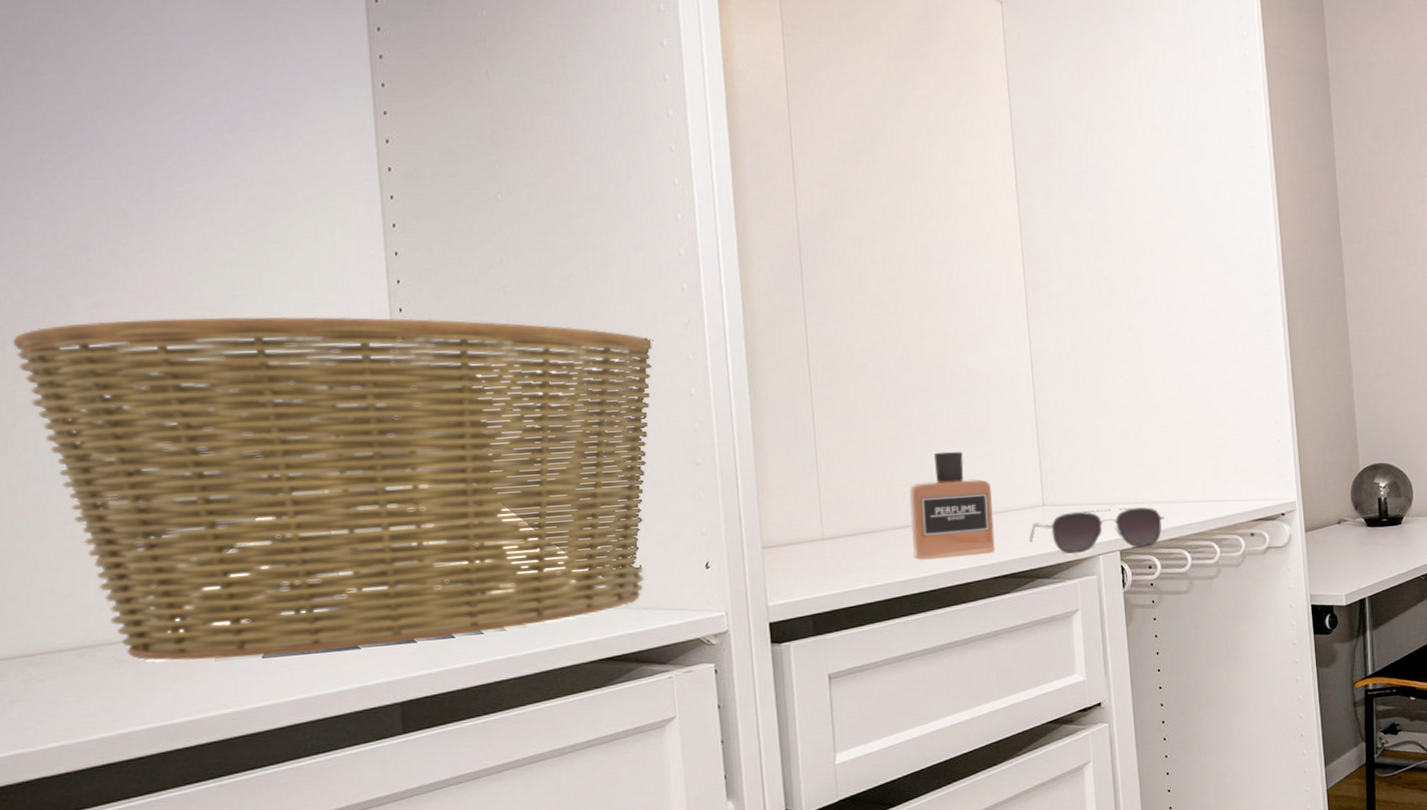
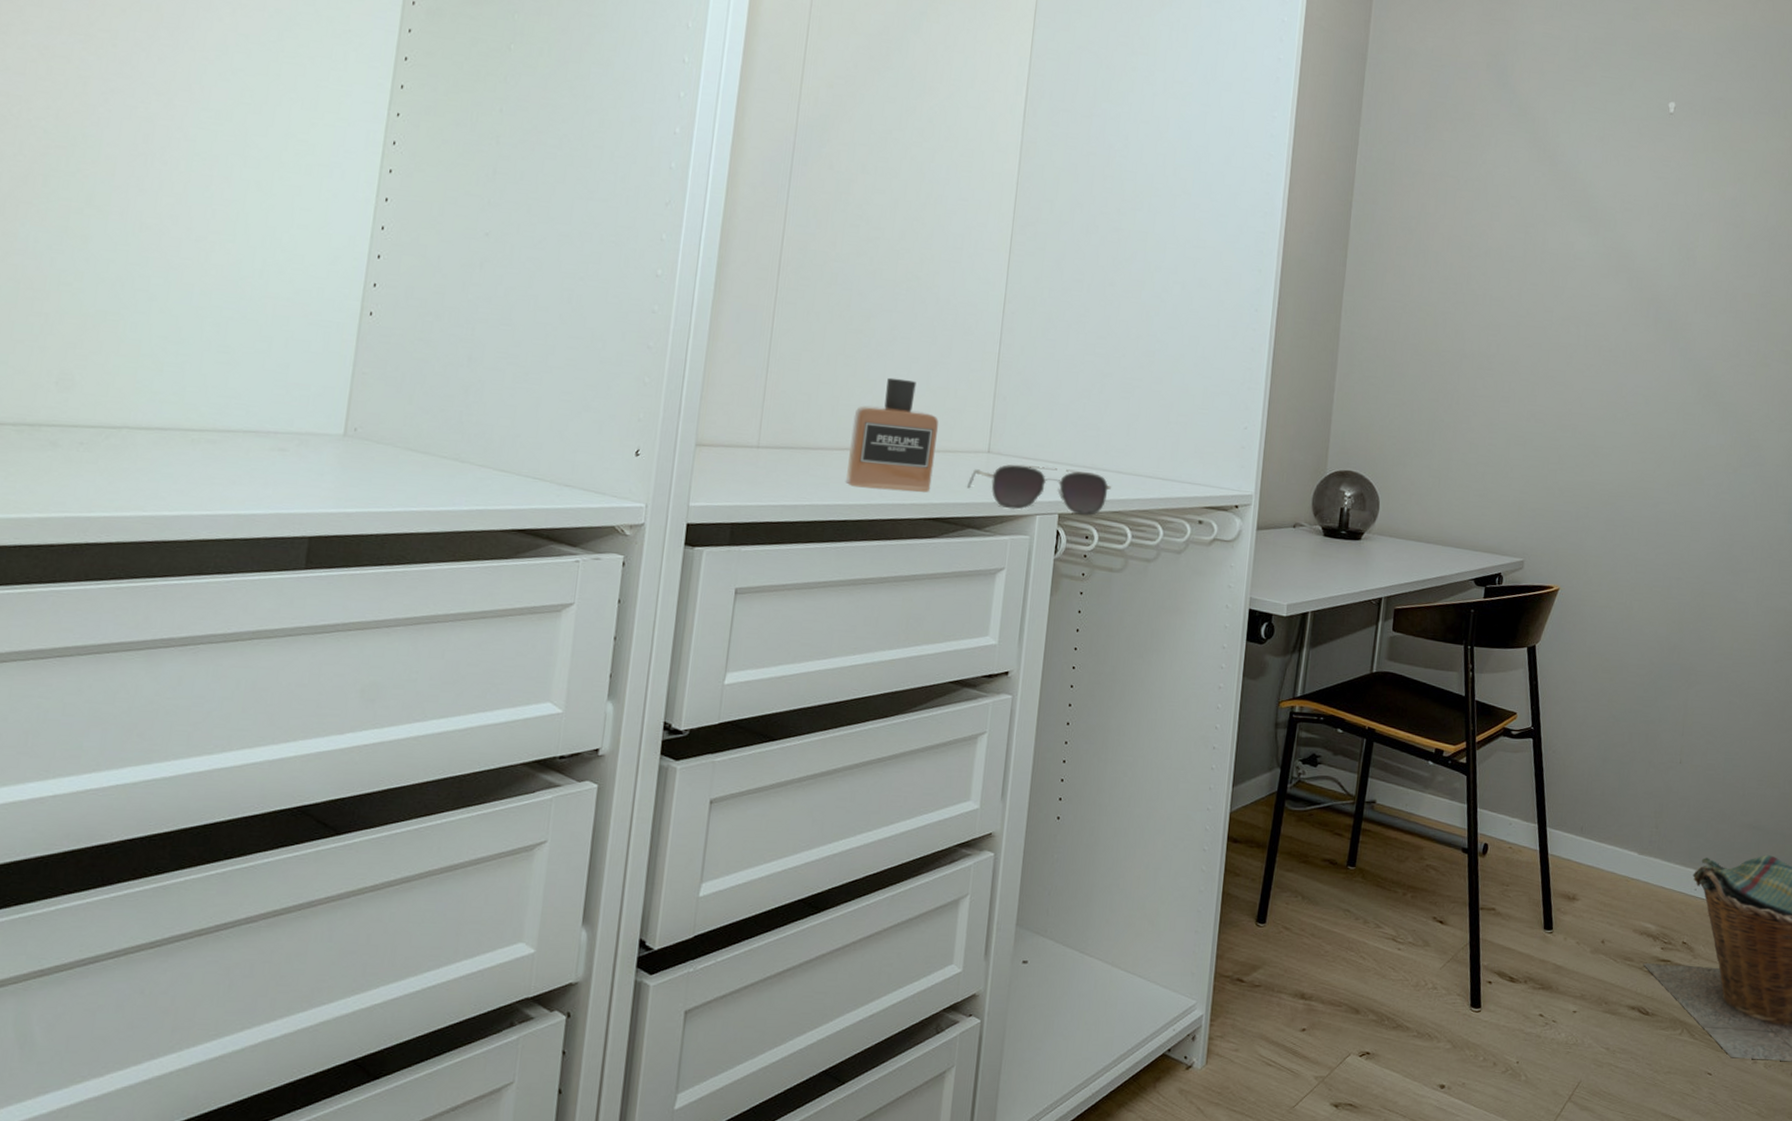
basket: present [12,316,653,661] -> none [26,104,631,482]

